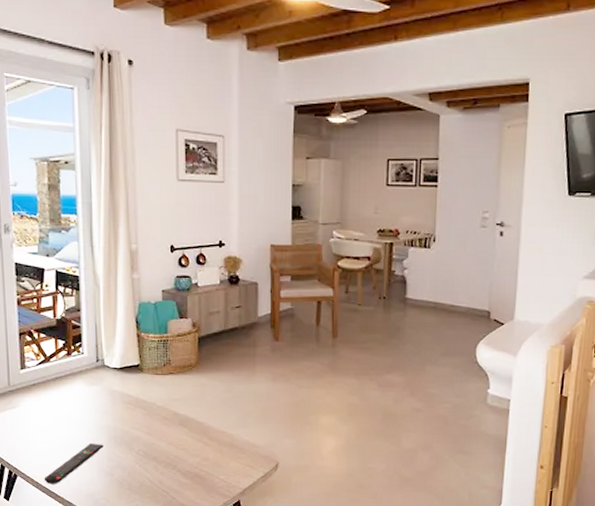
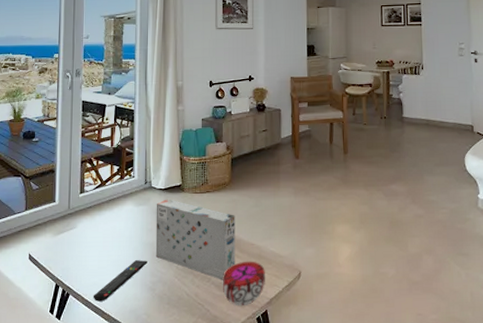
toy set box: none [110,379,204,468] -> present [155,199,236,280]
decorative bowl: none [189,449,238,496] -> present [222,261,265,307]

